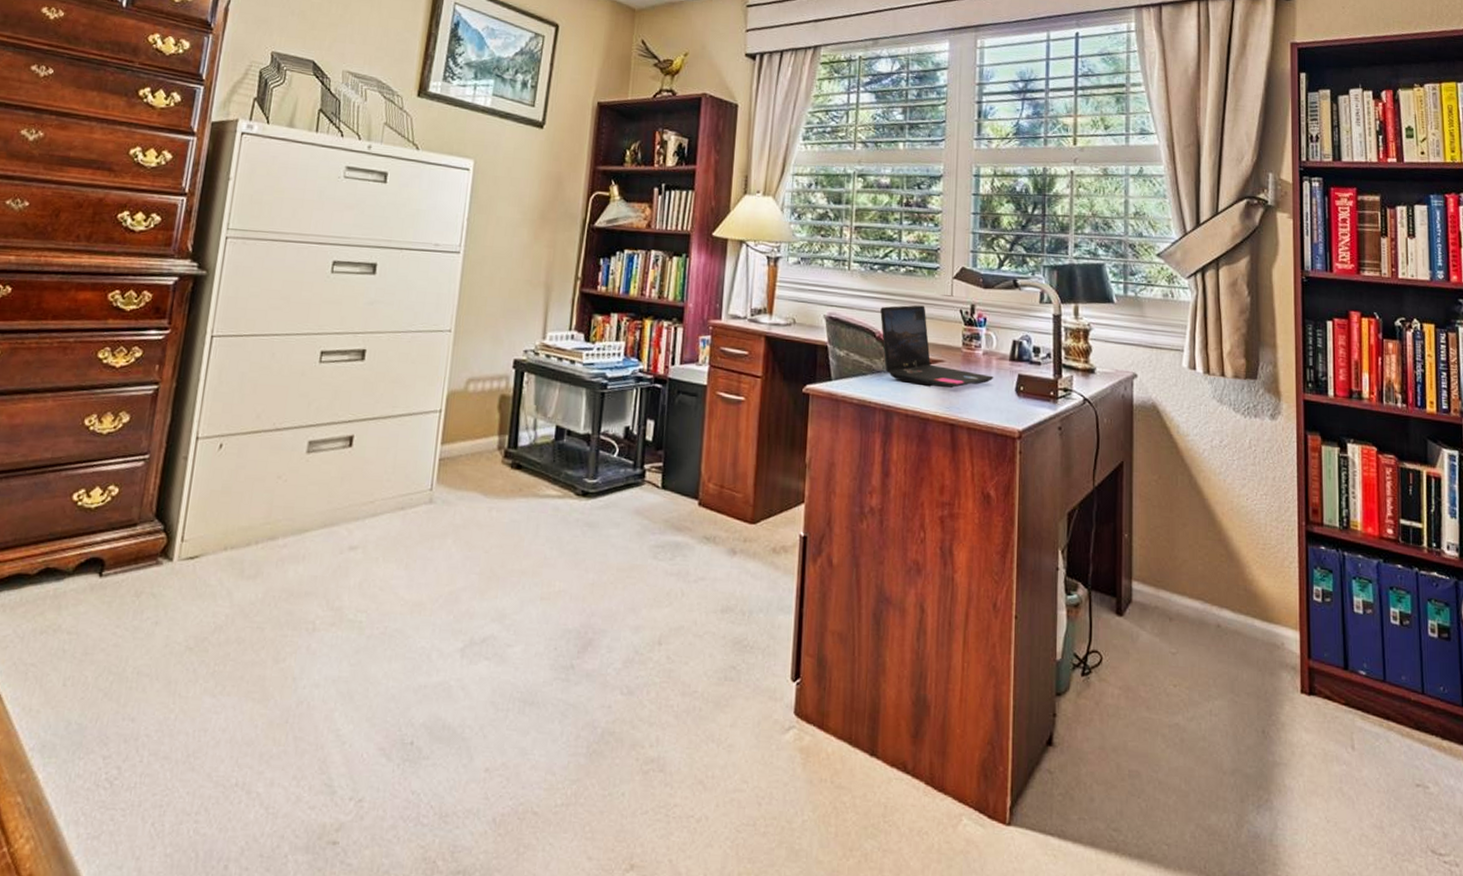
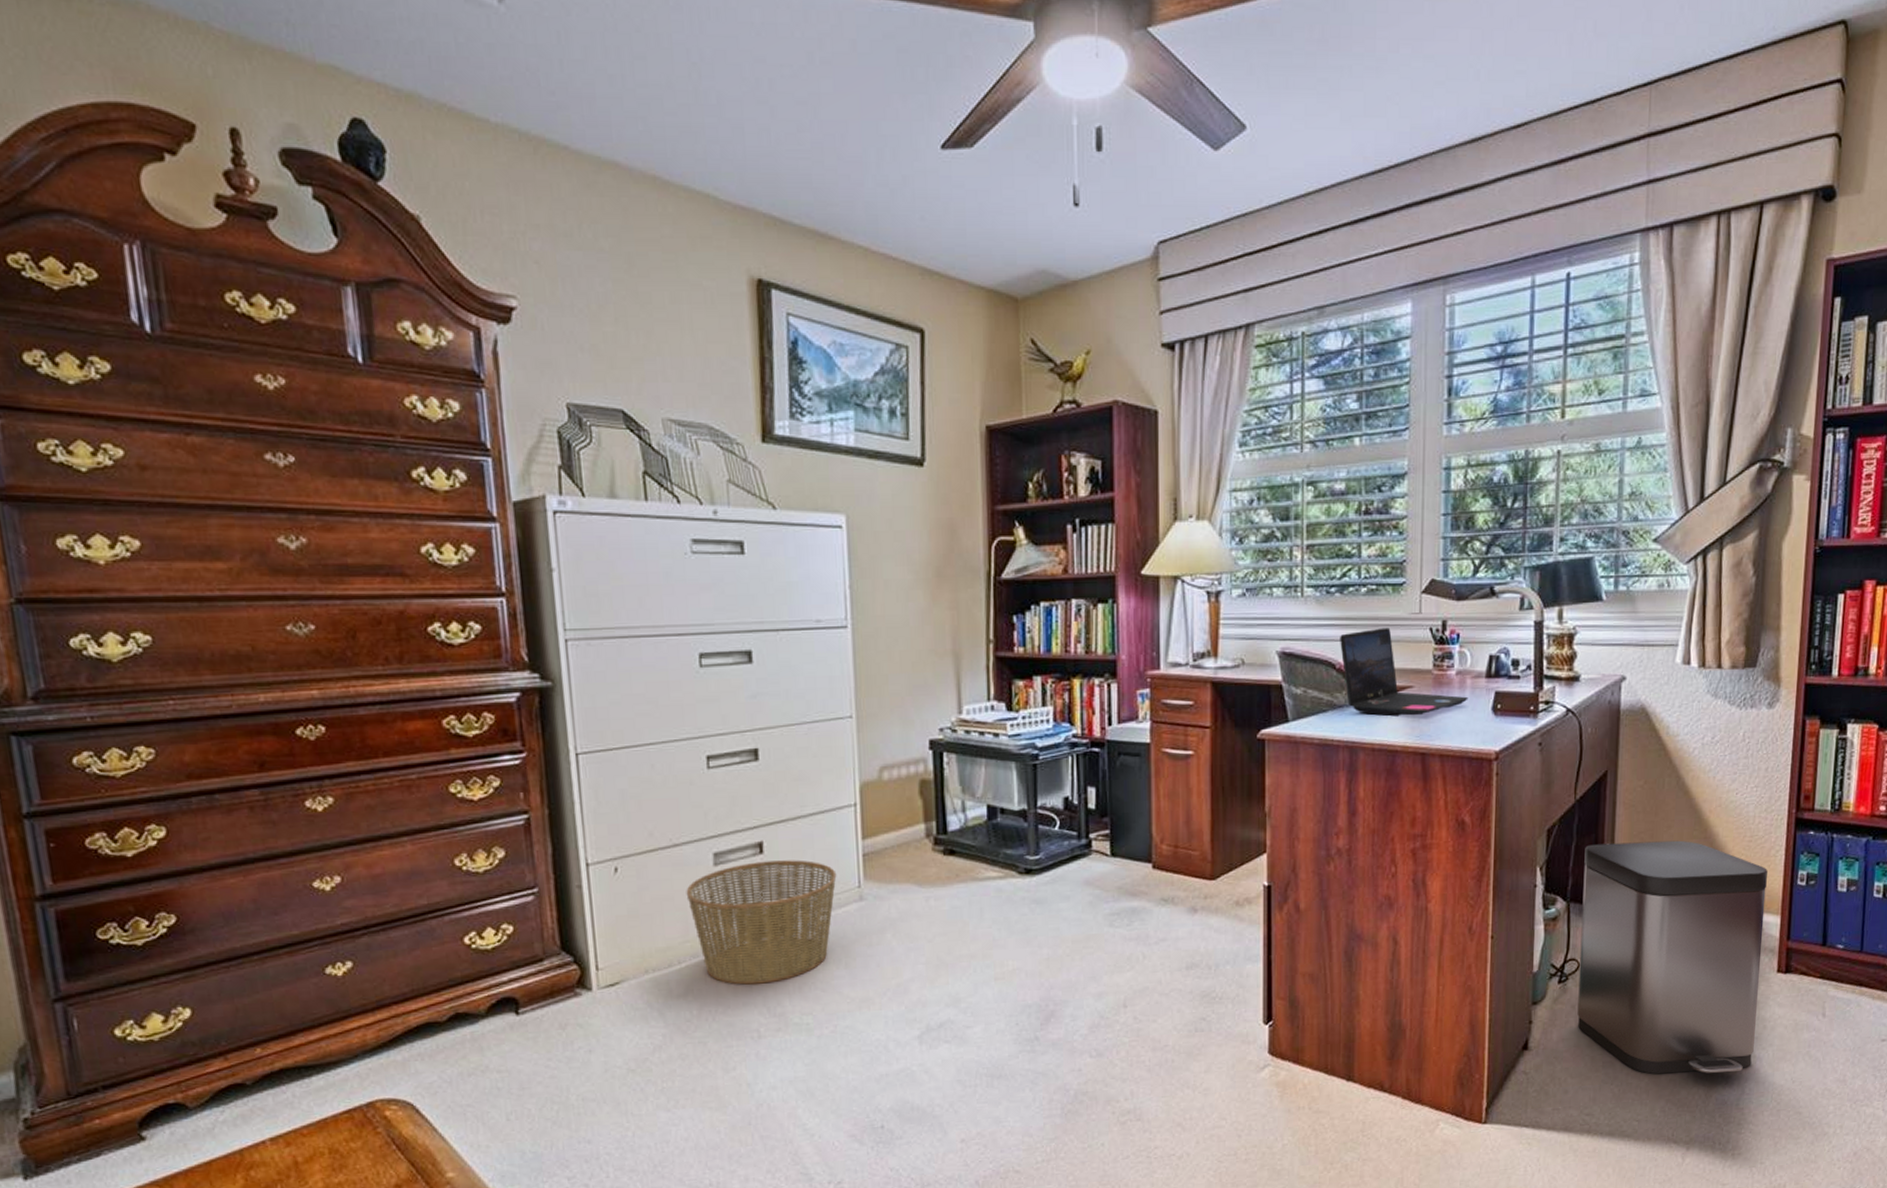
basket: none [276,454,413,575] -> present [686,860,837,985]
pedal bin: none [1101,533,1284,801] -> present [1577,840,1768,1075]

